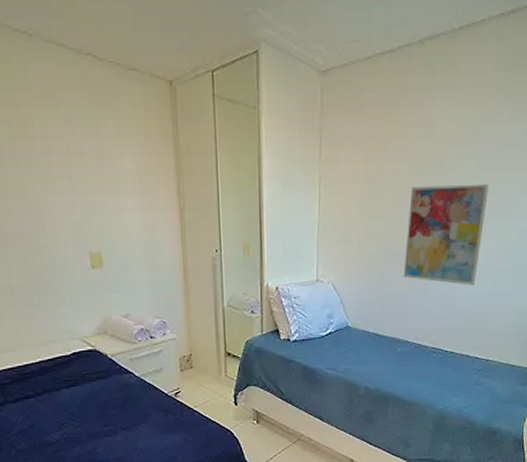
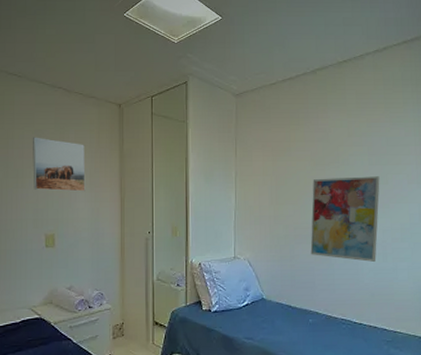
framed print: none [59,124,135,199] -> present [33,137,86,192]

